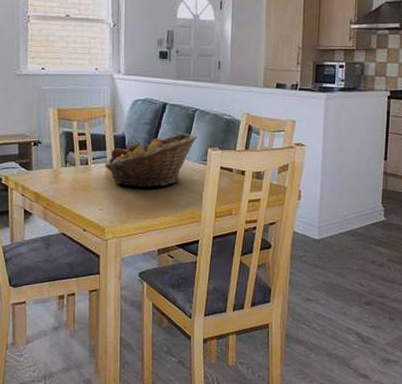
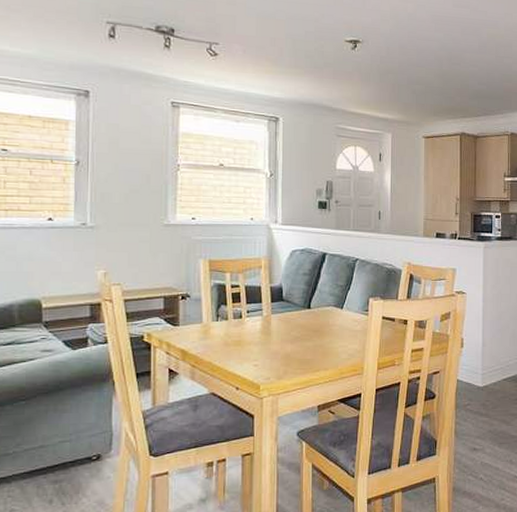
fruit basket: present [105,133,197,187] -> none [260,284,358,340]

